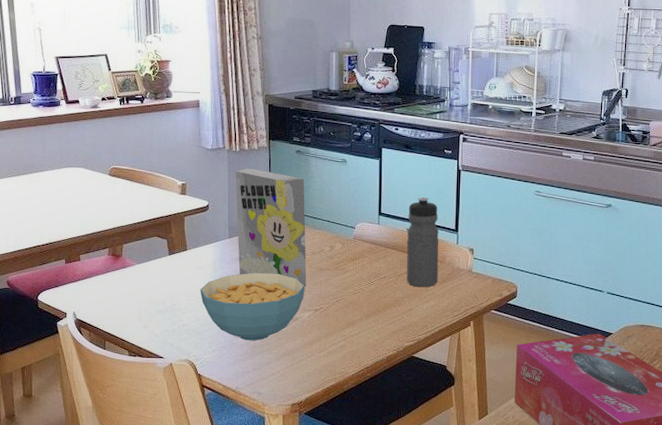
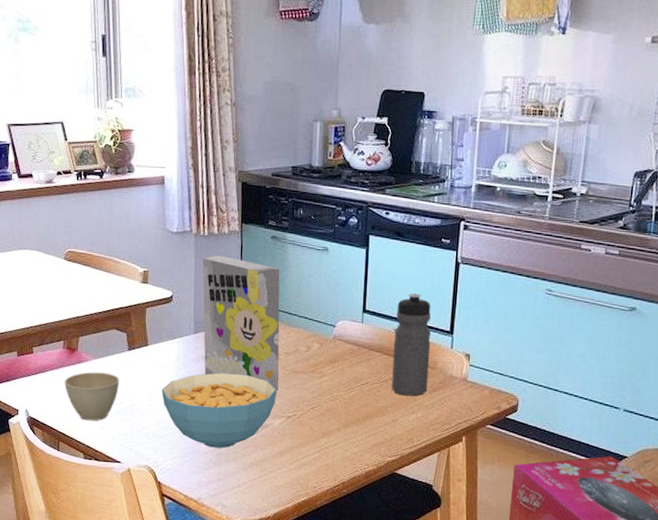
cup: none [109,276,161,321] -> present [64,372,119,421]

